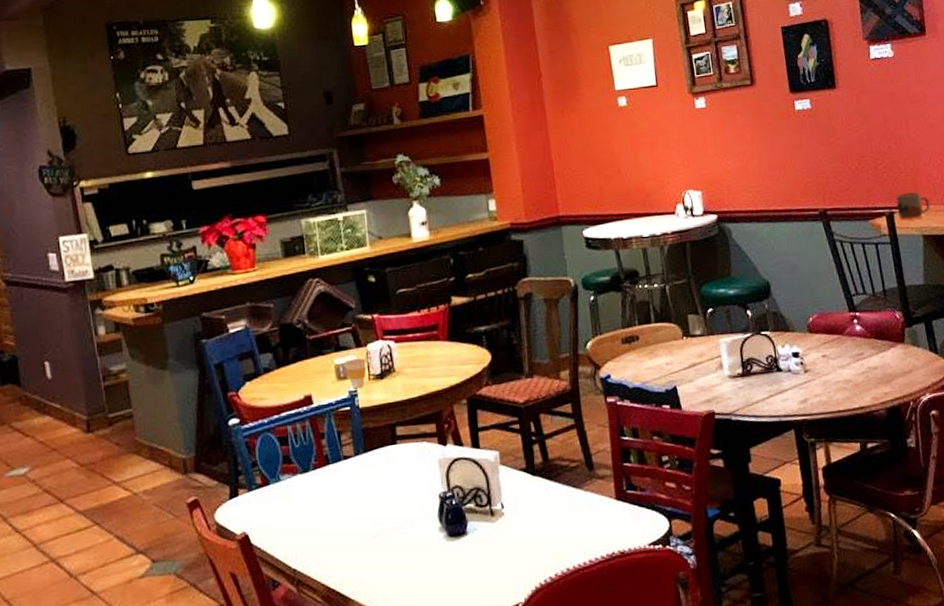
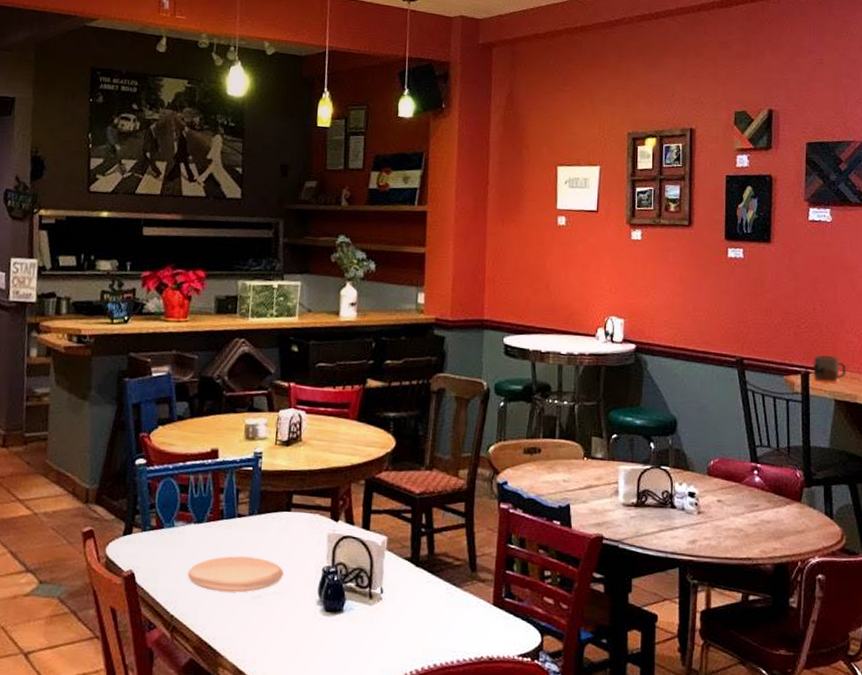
plate: none [302,496,400,538] -> present [187,556,284,593]
cup: present [345,358,367,389] -> none [255,421,276,451]

